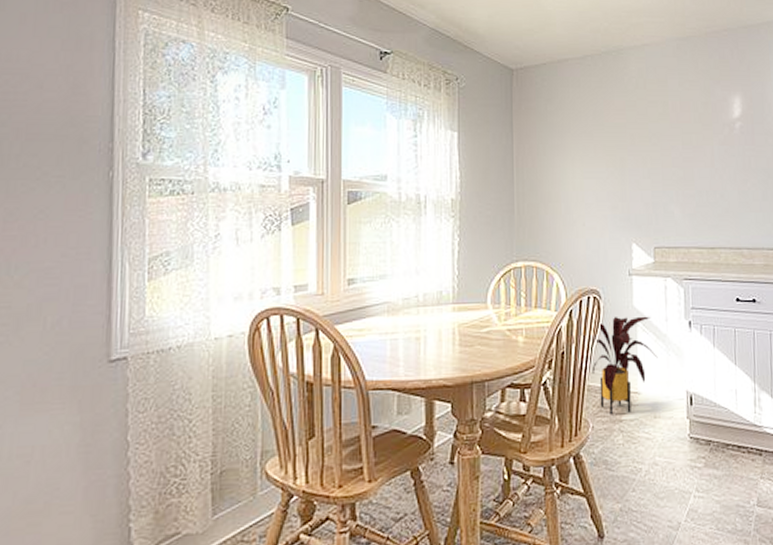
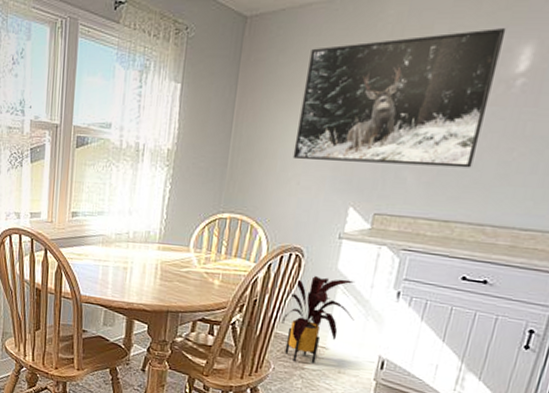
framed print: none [573,83,721,200] -> present [292,28,507,168]

